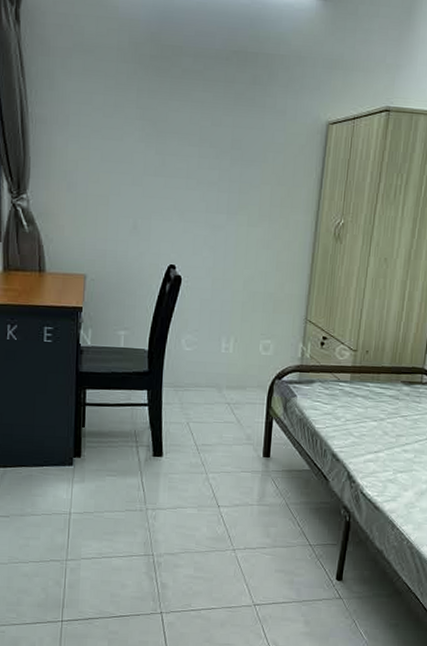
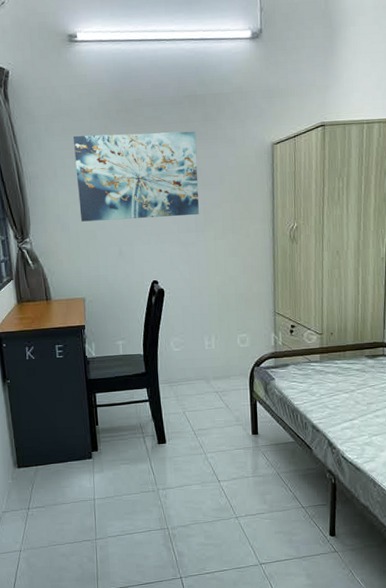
wall art: none [92,78,241,195] -> present [73,131,199,222]

